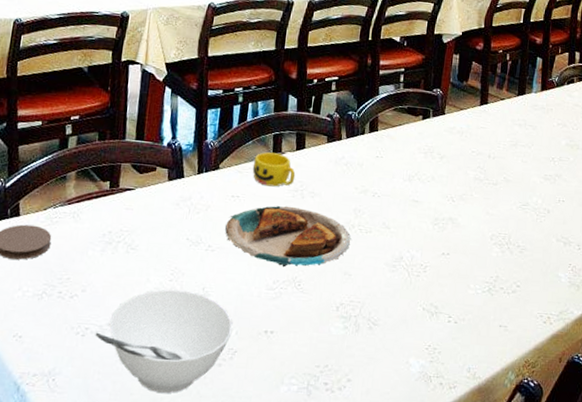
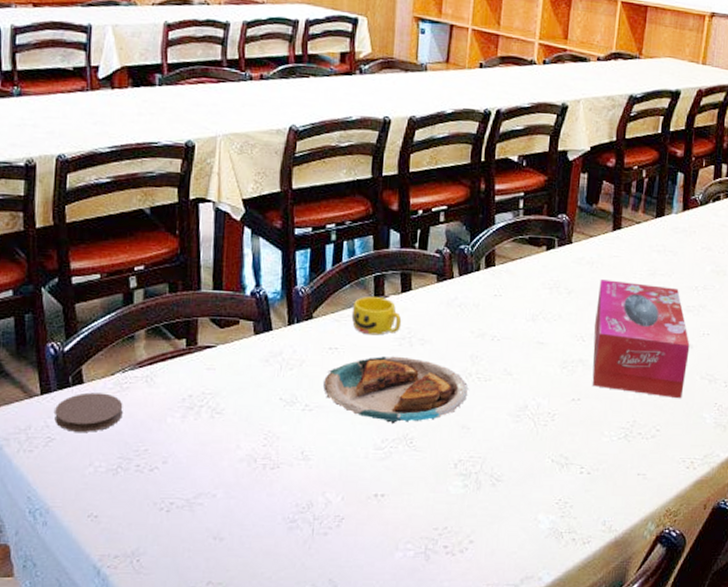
bowl: present [95,289,233,394] -> none [181,455,338,568]
tissue box: none [460,147,547,259] -> present [592,279,690,399]

